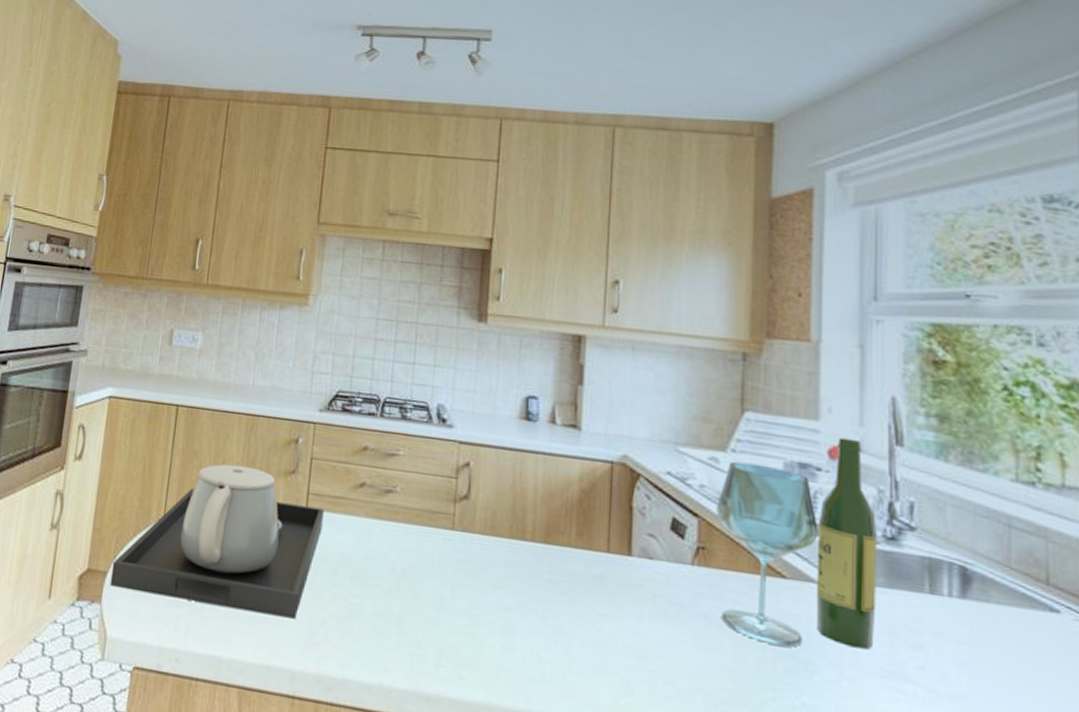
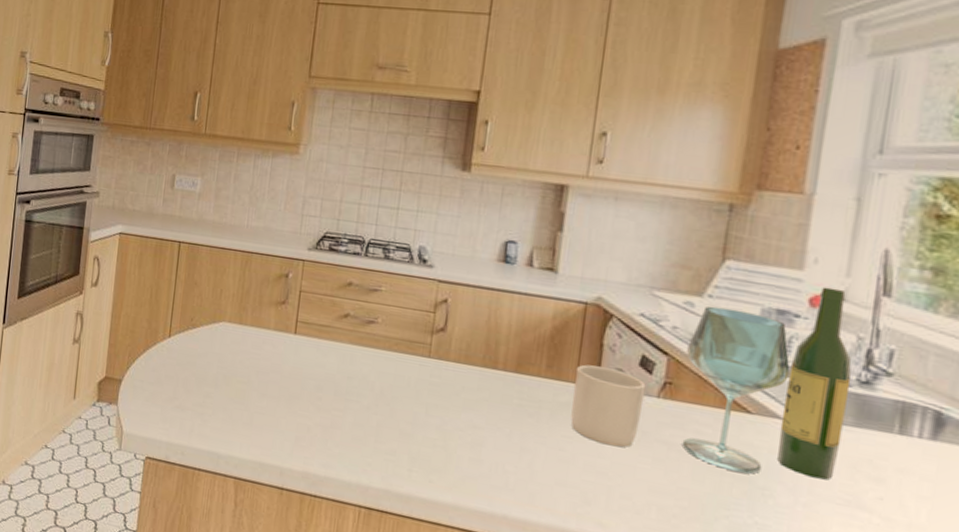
teapot: present [109,464,324,619] -> none [124,294,311,426]
mug: none [605,531,679,625] -> present [570,364,646,448]

